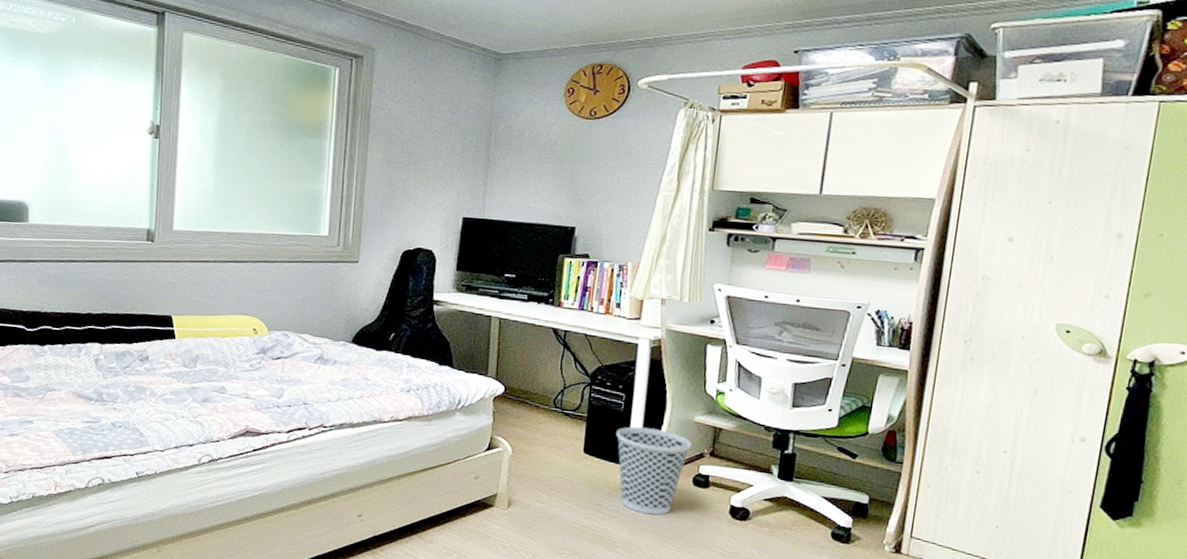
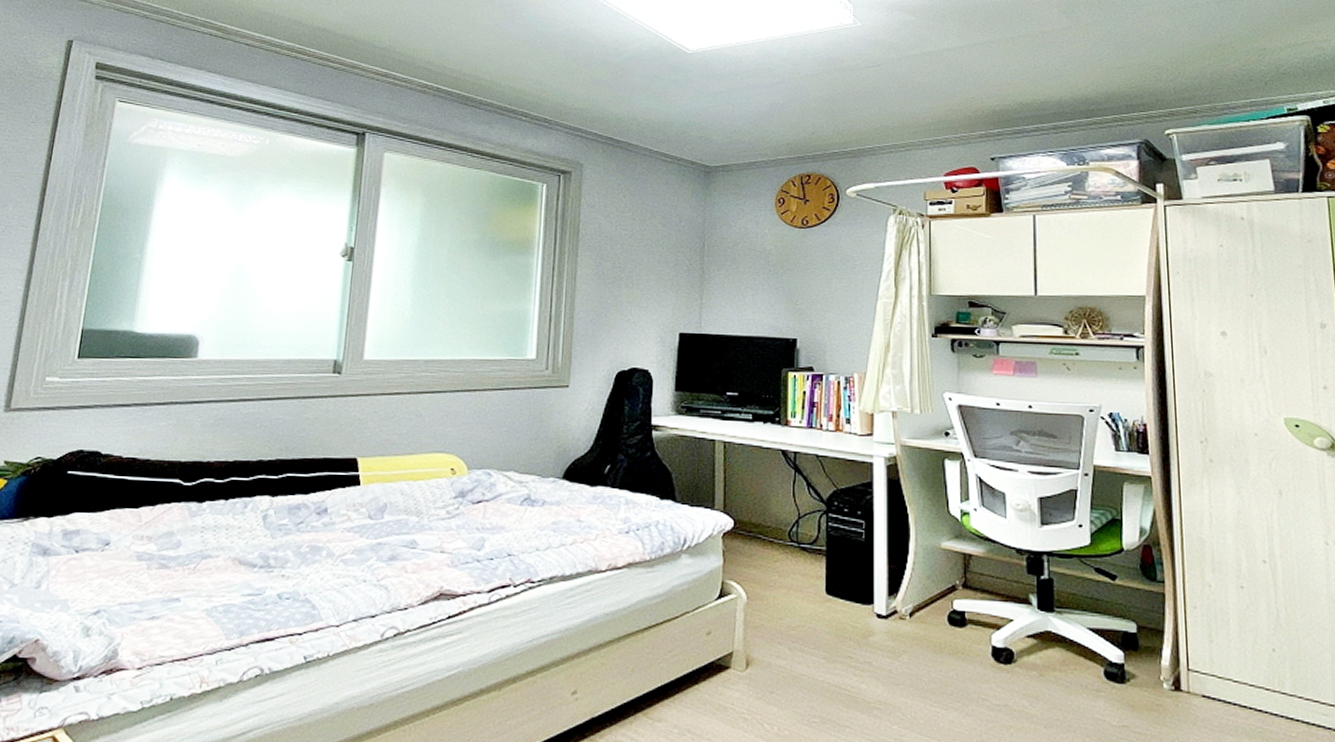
wastebasket: present [616,426,692,515] -> none [860,559,942,665]

